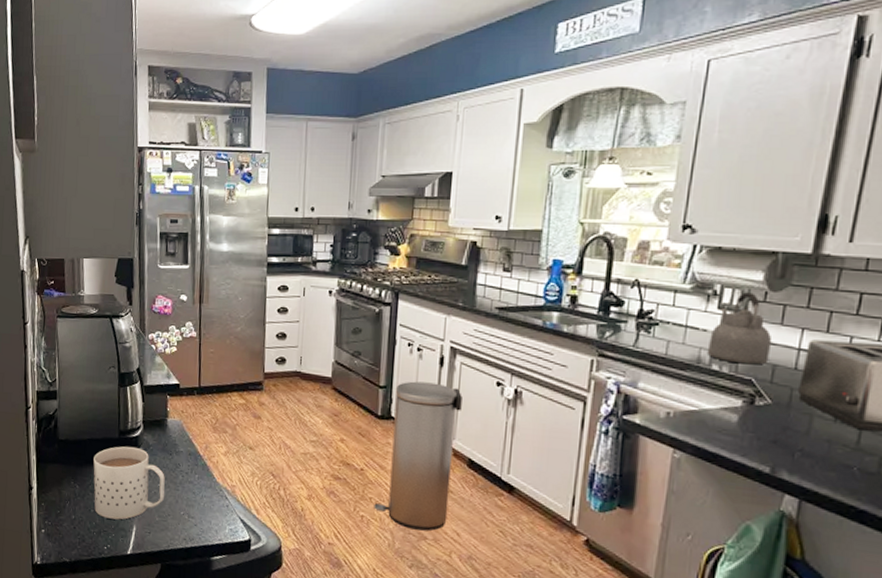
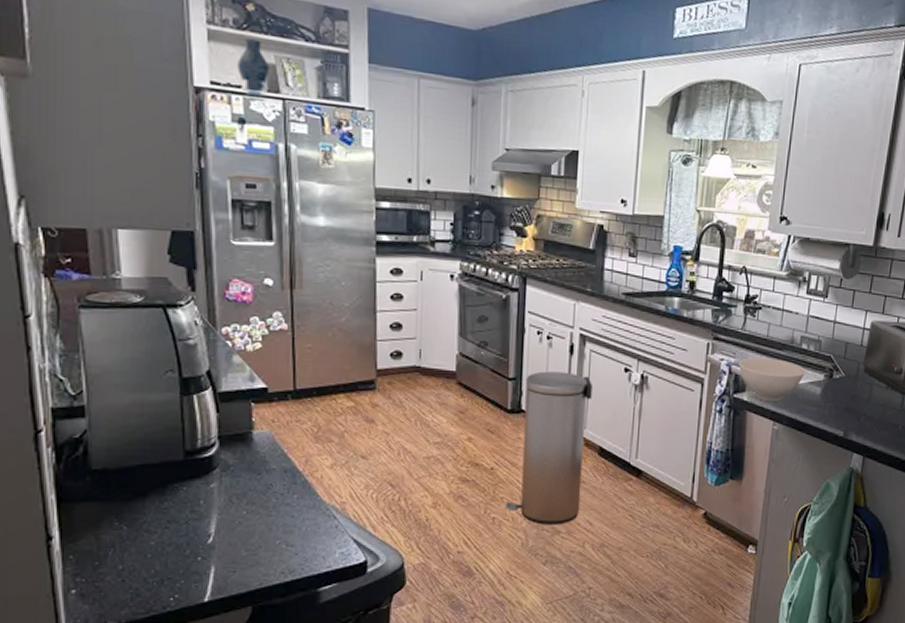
mug: present [93,446,165,520] -> none [148,469,254,562]
vase: none [168,105,192,152] -> present [237,38,271,99]
bowl: none [628,377,718,428] -> present [738,358,806,403]
kettle: present [707,292,773,365] -> none [798,279,846,343]

